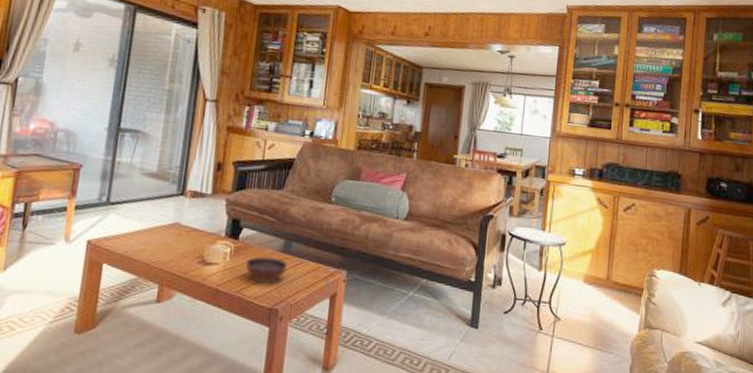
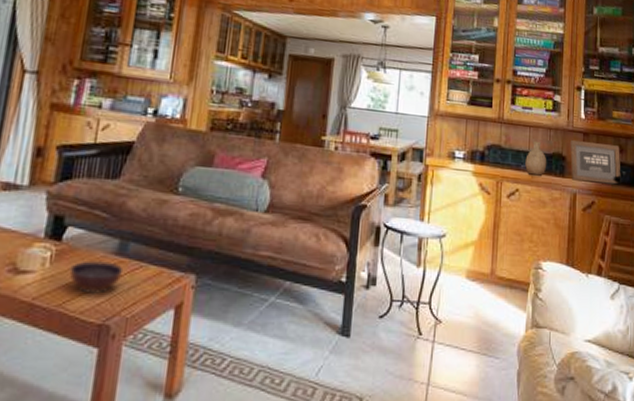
decorative vase: none [641,160,663,193] -> present [525,140,547,177]
picture frame: none [686,158,737,202] -> present [570,139,621,185]

